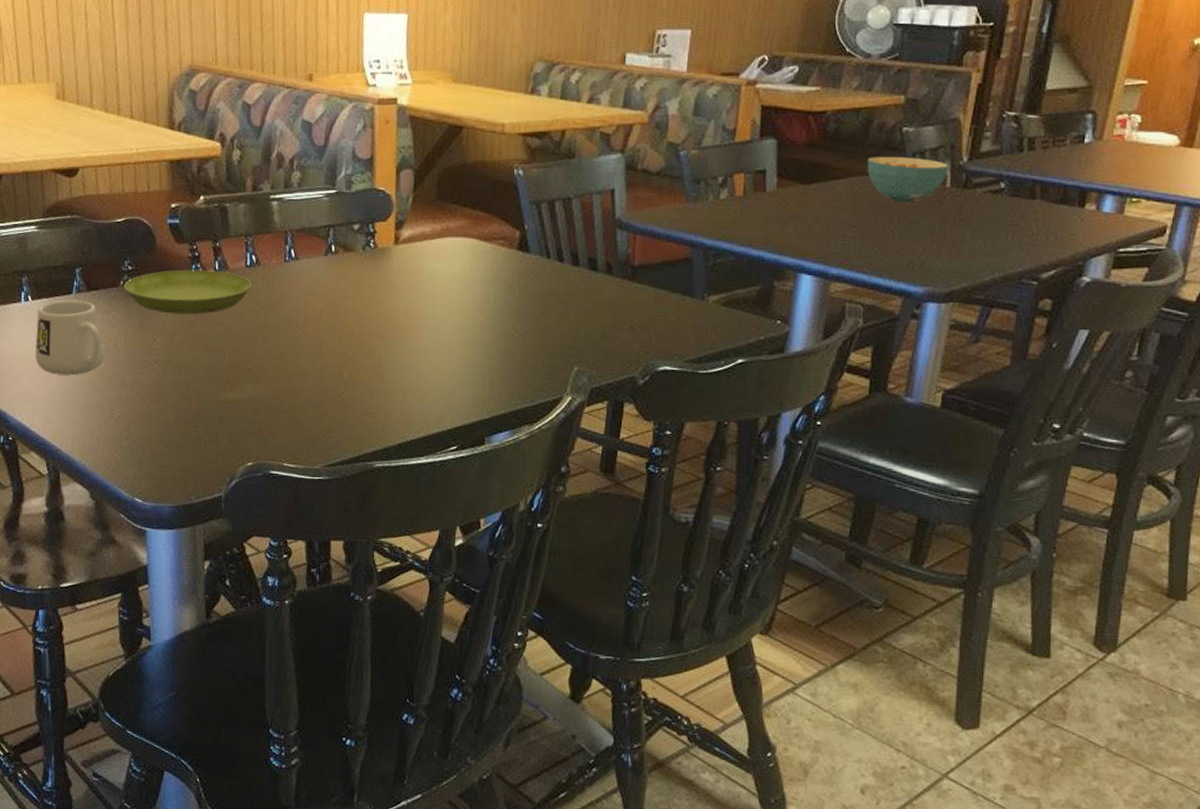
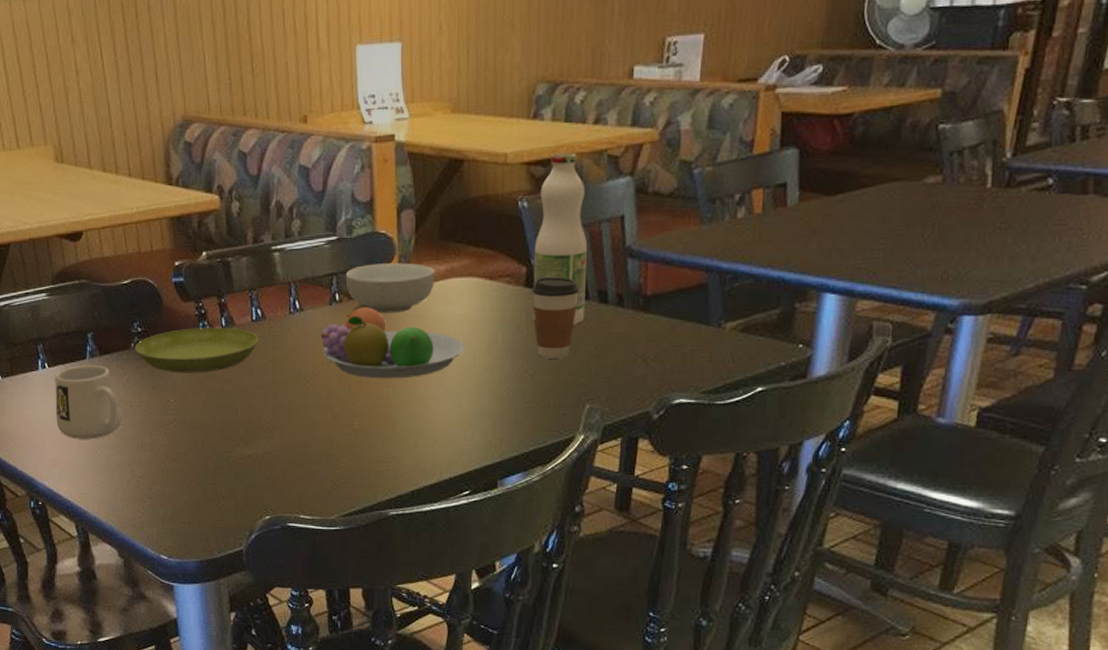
fruit bowl: none [314,257,457,332] -> present [320,305,465,379]
cereal bowl: none [342,218,431,268] -> present [345,263,435,314]
juice bottle: none [524,127,579,289] -> present [532,152,587,324]
coffee cup: none [524,242,571,321] -> present [531,277,580,359]
cereal bowl: present [867,156,948,203] -> none [898,157,990,209]

